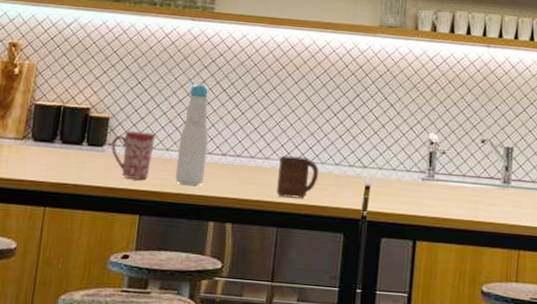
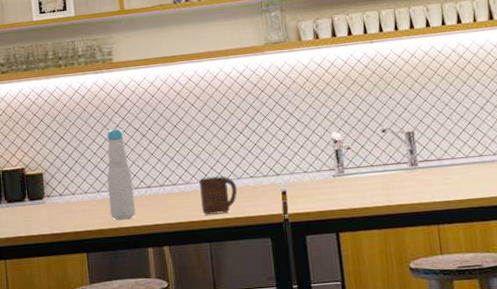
mug: present [111,130,157,181] -> none [49,179,87,223]

